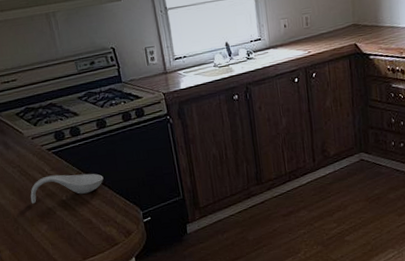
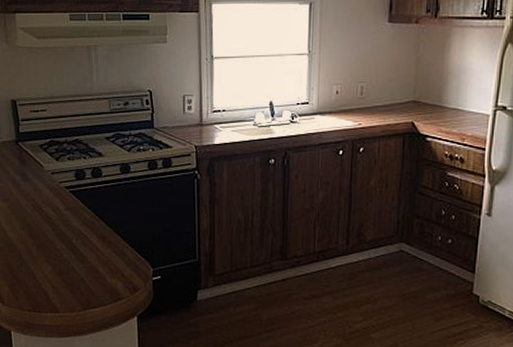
spoon rest: present [30,173,104,204] -> none [39,215,118,242]

